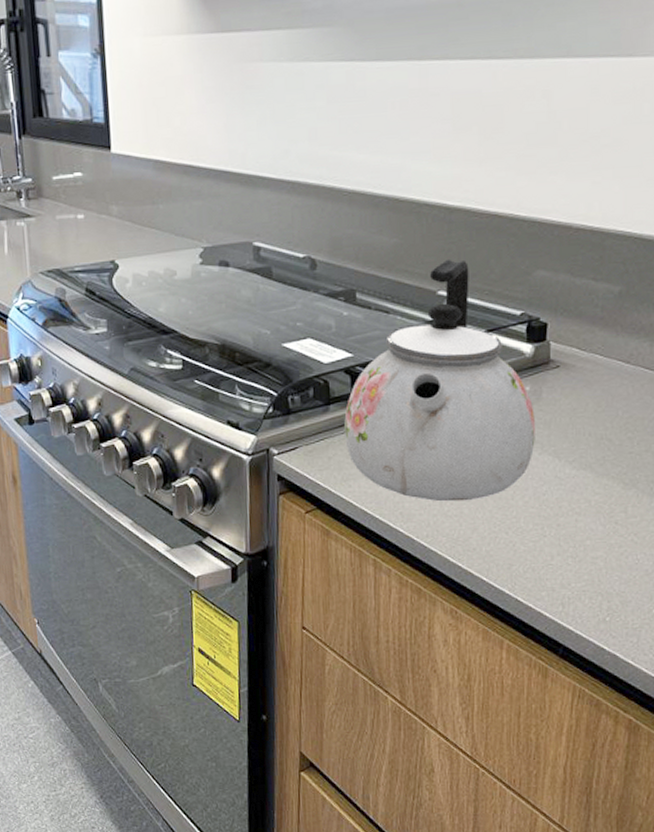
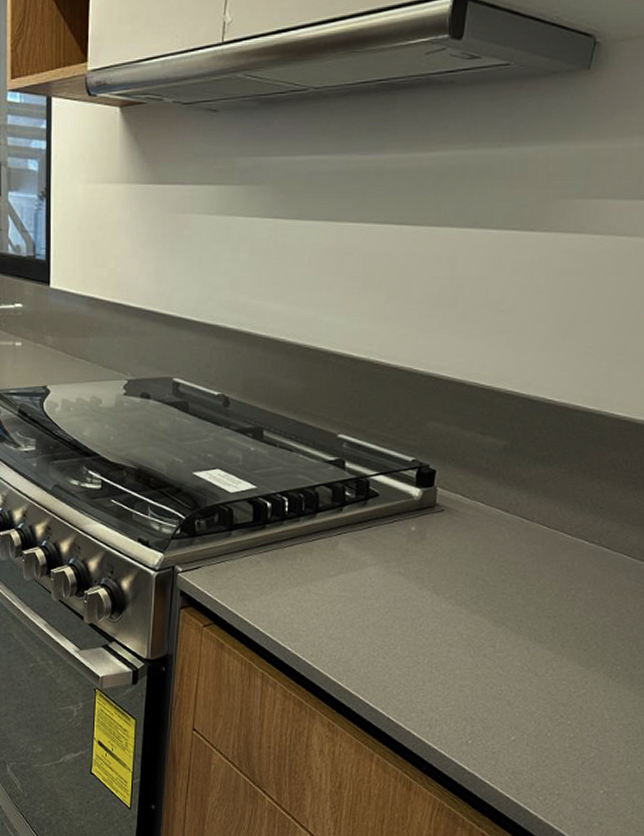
kettle: present [344,260,535,502] -> none [244,407,418,627]

